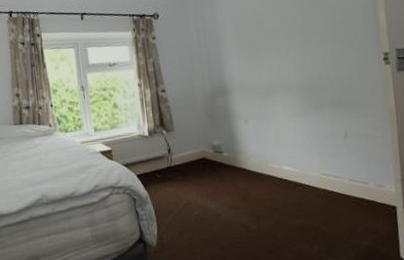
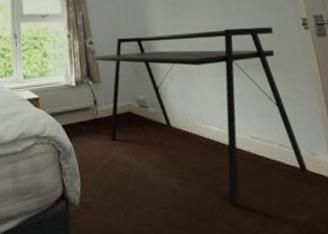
desk: none [167,64,375,237] -> present [94,27,308,206]

